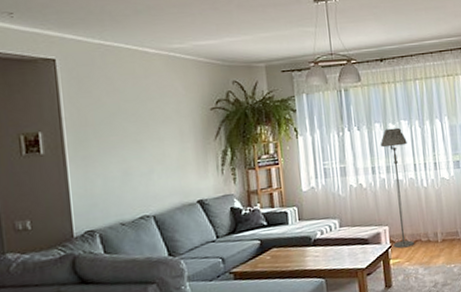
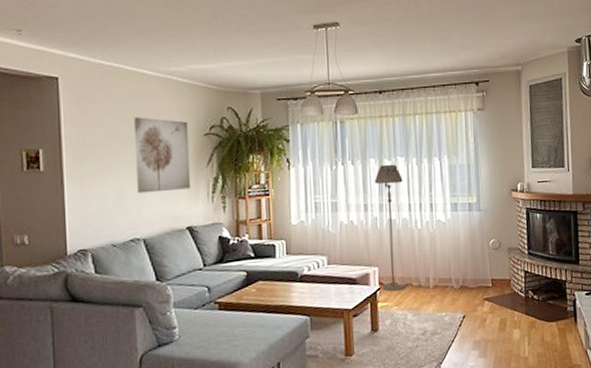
wall art: none [136,94,200,171] -> present [133,117,191,194]

